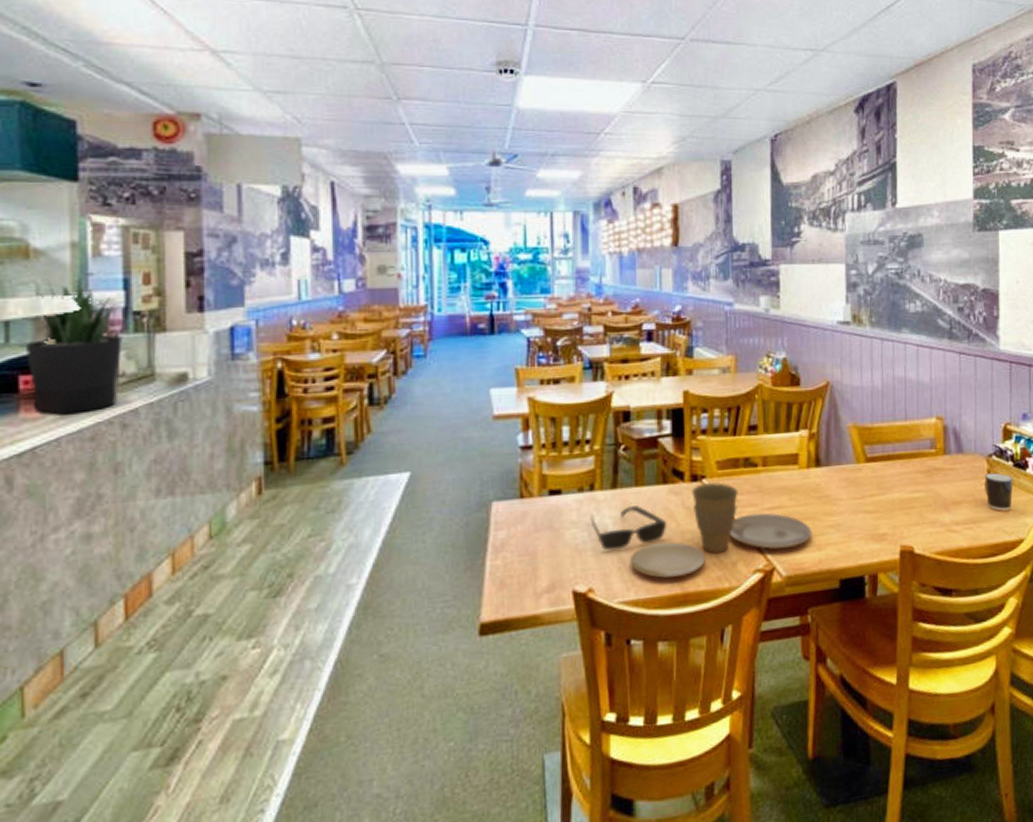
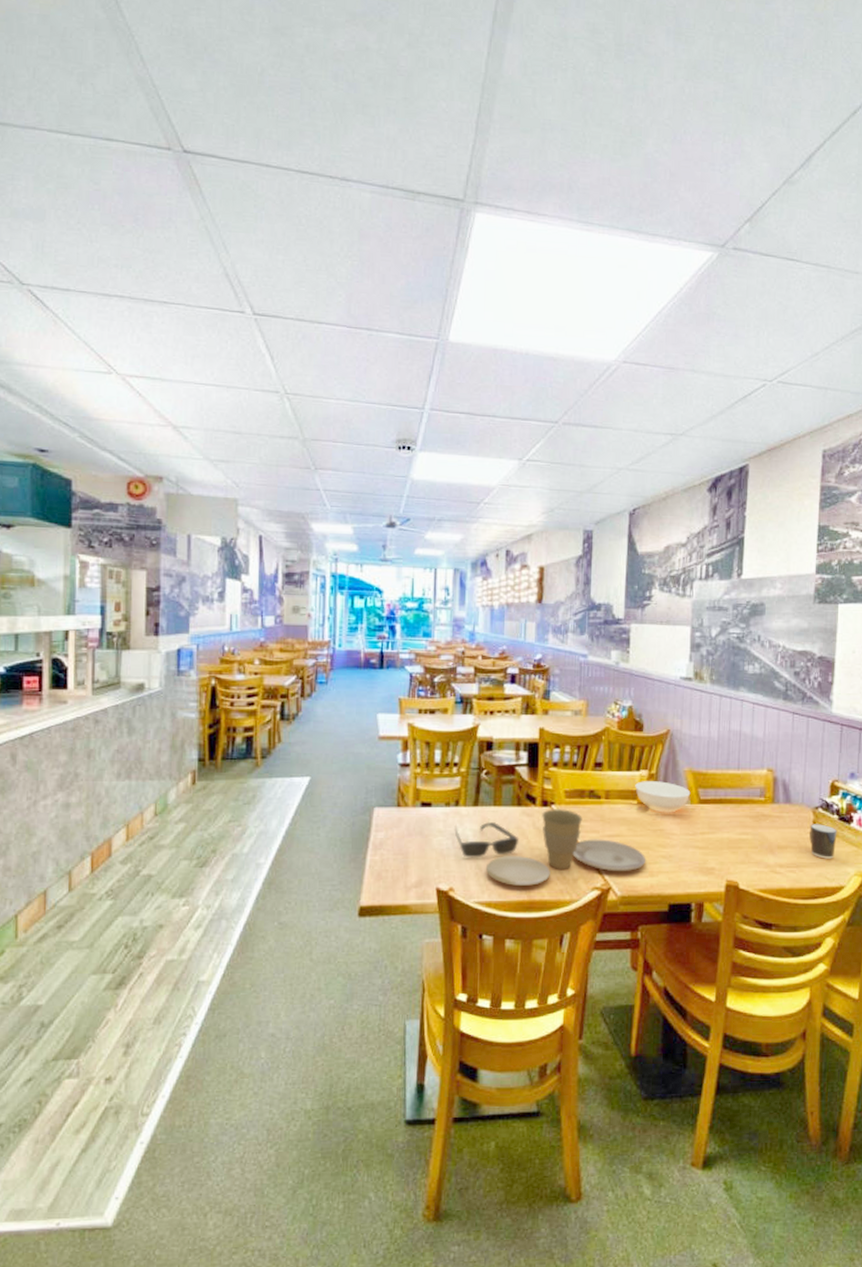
planter: present [24,279,122,416] -> none [28,603,98,710]
bowl: none [795,441,856,477] -> present [635,781,691,813]

